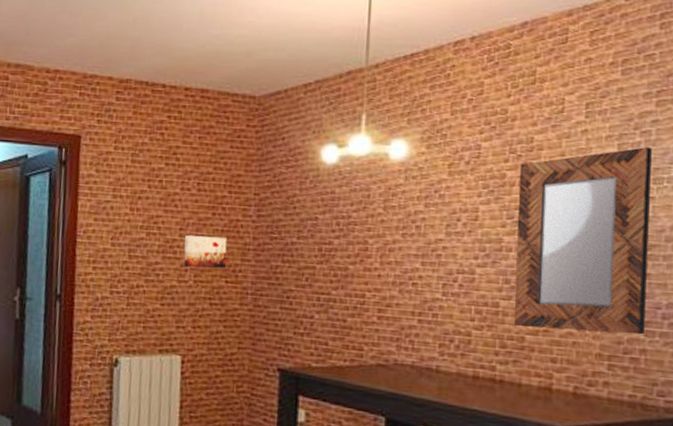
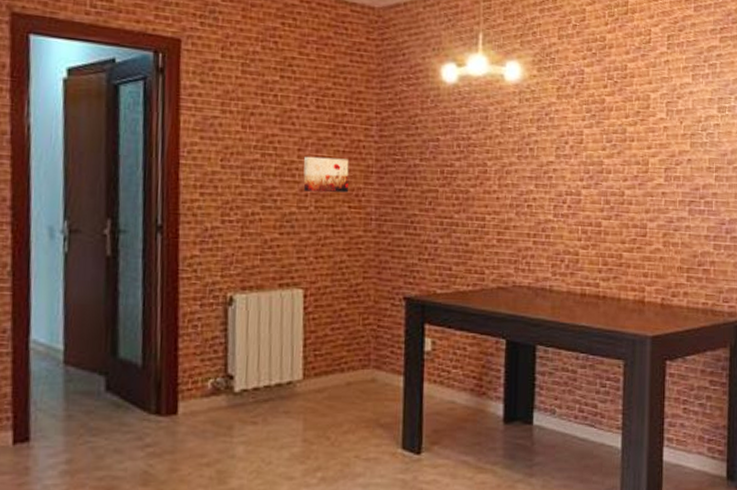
home mirror: present [514,147,652,335] -> none [613,78,717,248]

